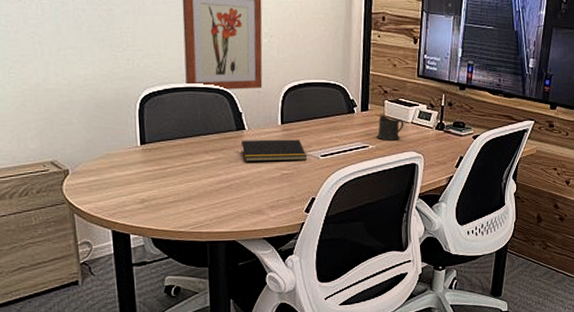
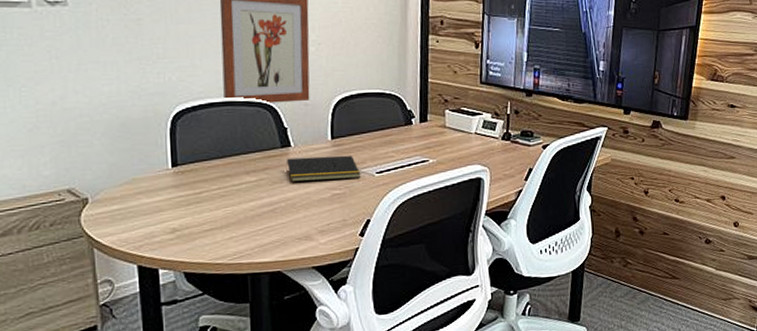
cup: present [376,115,404,141] -> none [437,126,467,154]

